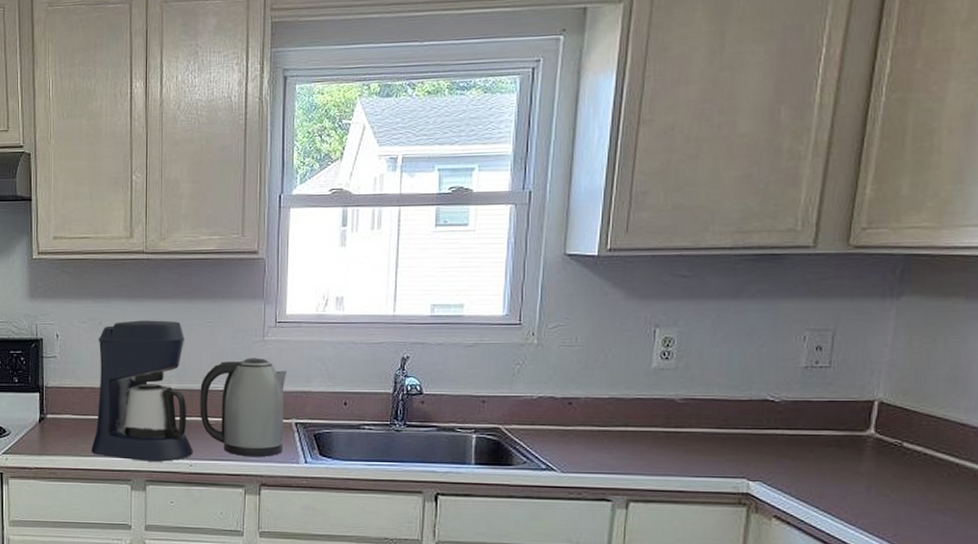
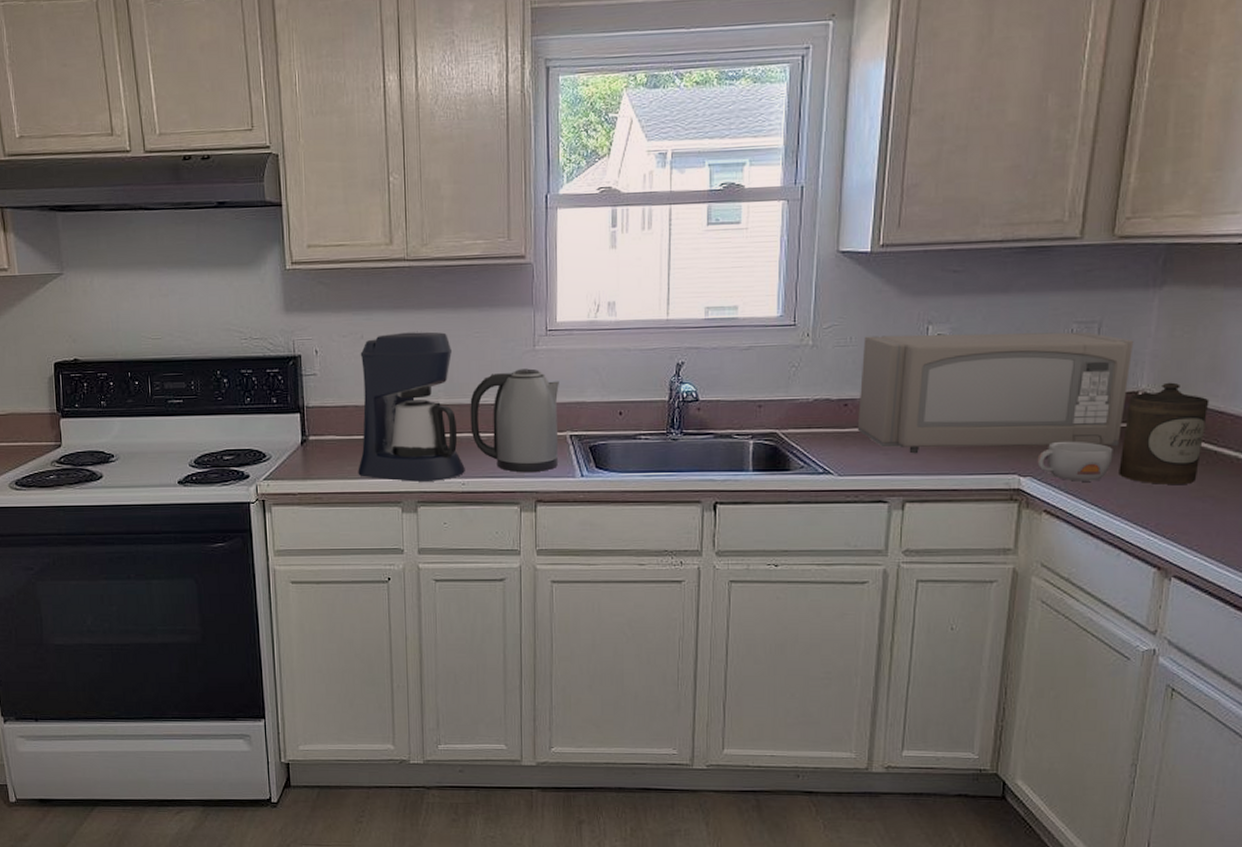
microwave: none [581,337,870,454] -> present [857,331,1134,454]
bowl: none [767,447,848,489] -> present [1037,441,1113,482]
canister: none [853,392,951,496] -> present [1119,382,1210,484]

